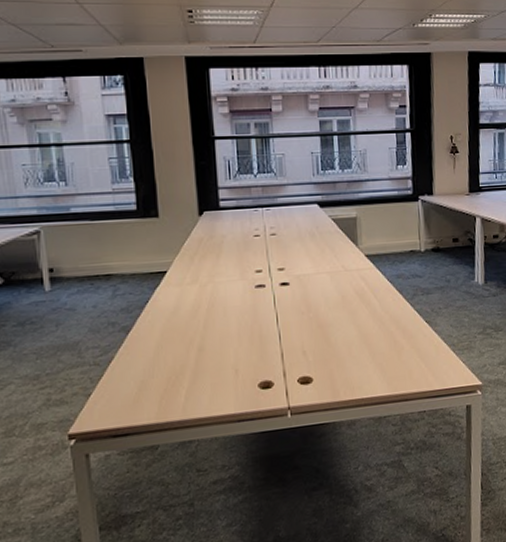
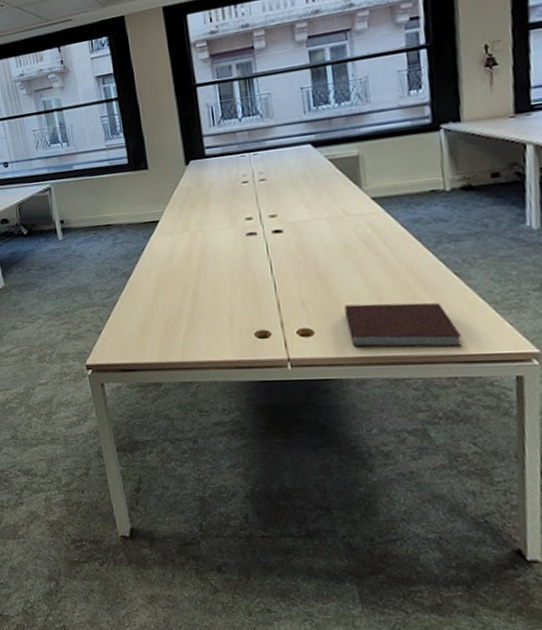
notebook: none [340,347,430,391] -> present [344,302,462,349]

